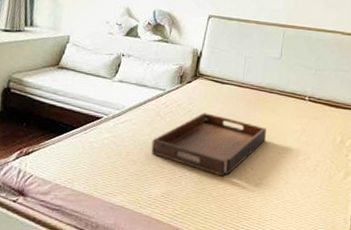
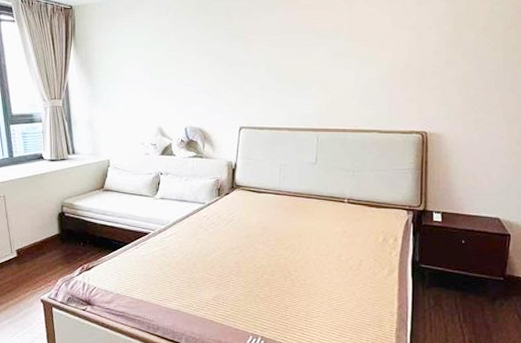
serving tray: present [151,113,266,177] -> none [198,222,307,280]

